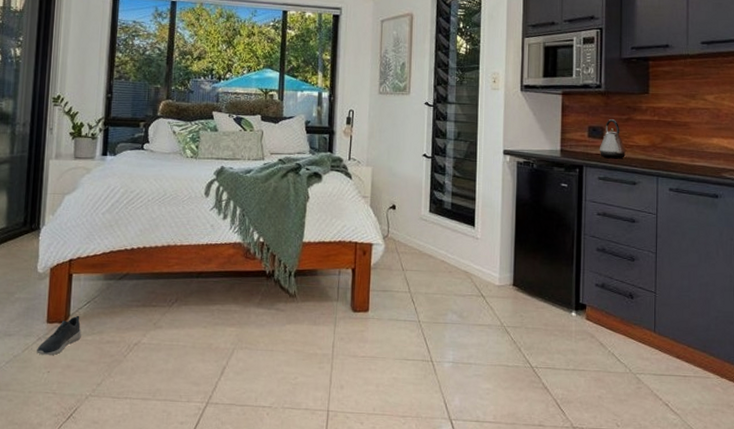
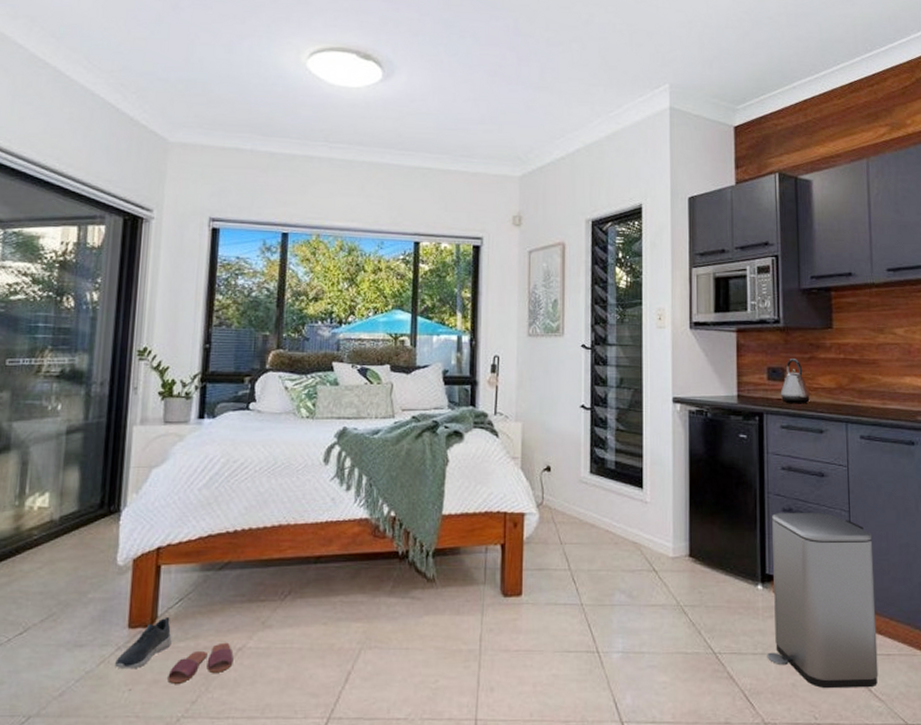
slippers: none [78,338,131,369] -> present [167,642,234,684]
pedal bin: none [577,252,676,402] -> present [767,513,879,688]

